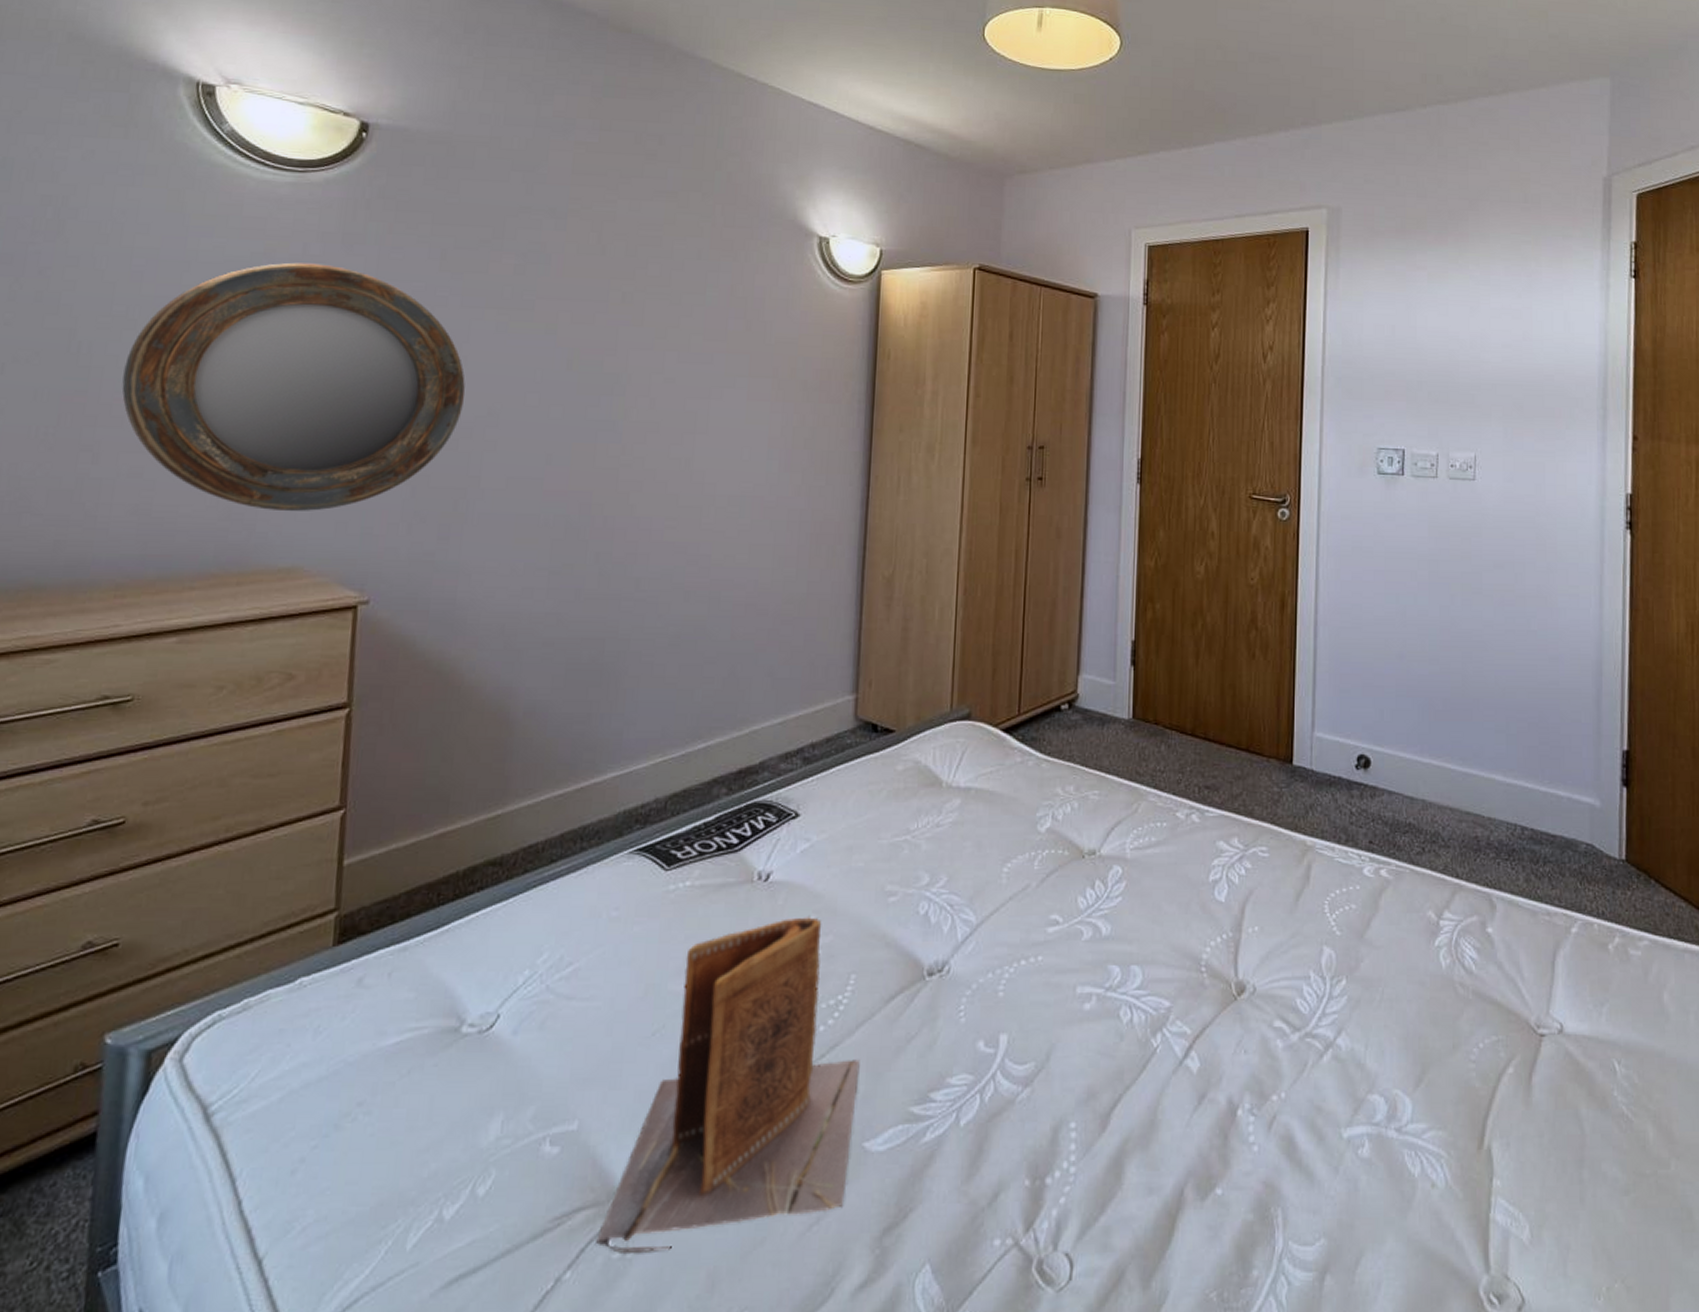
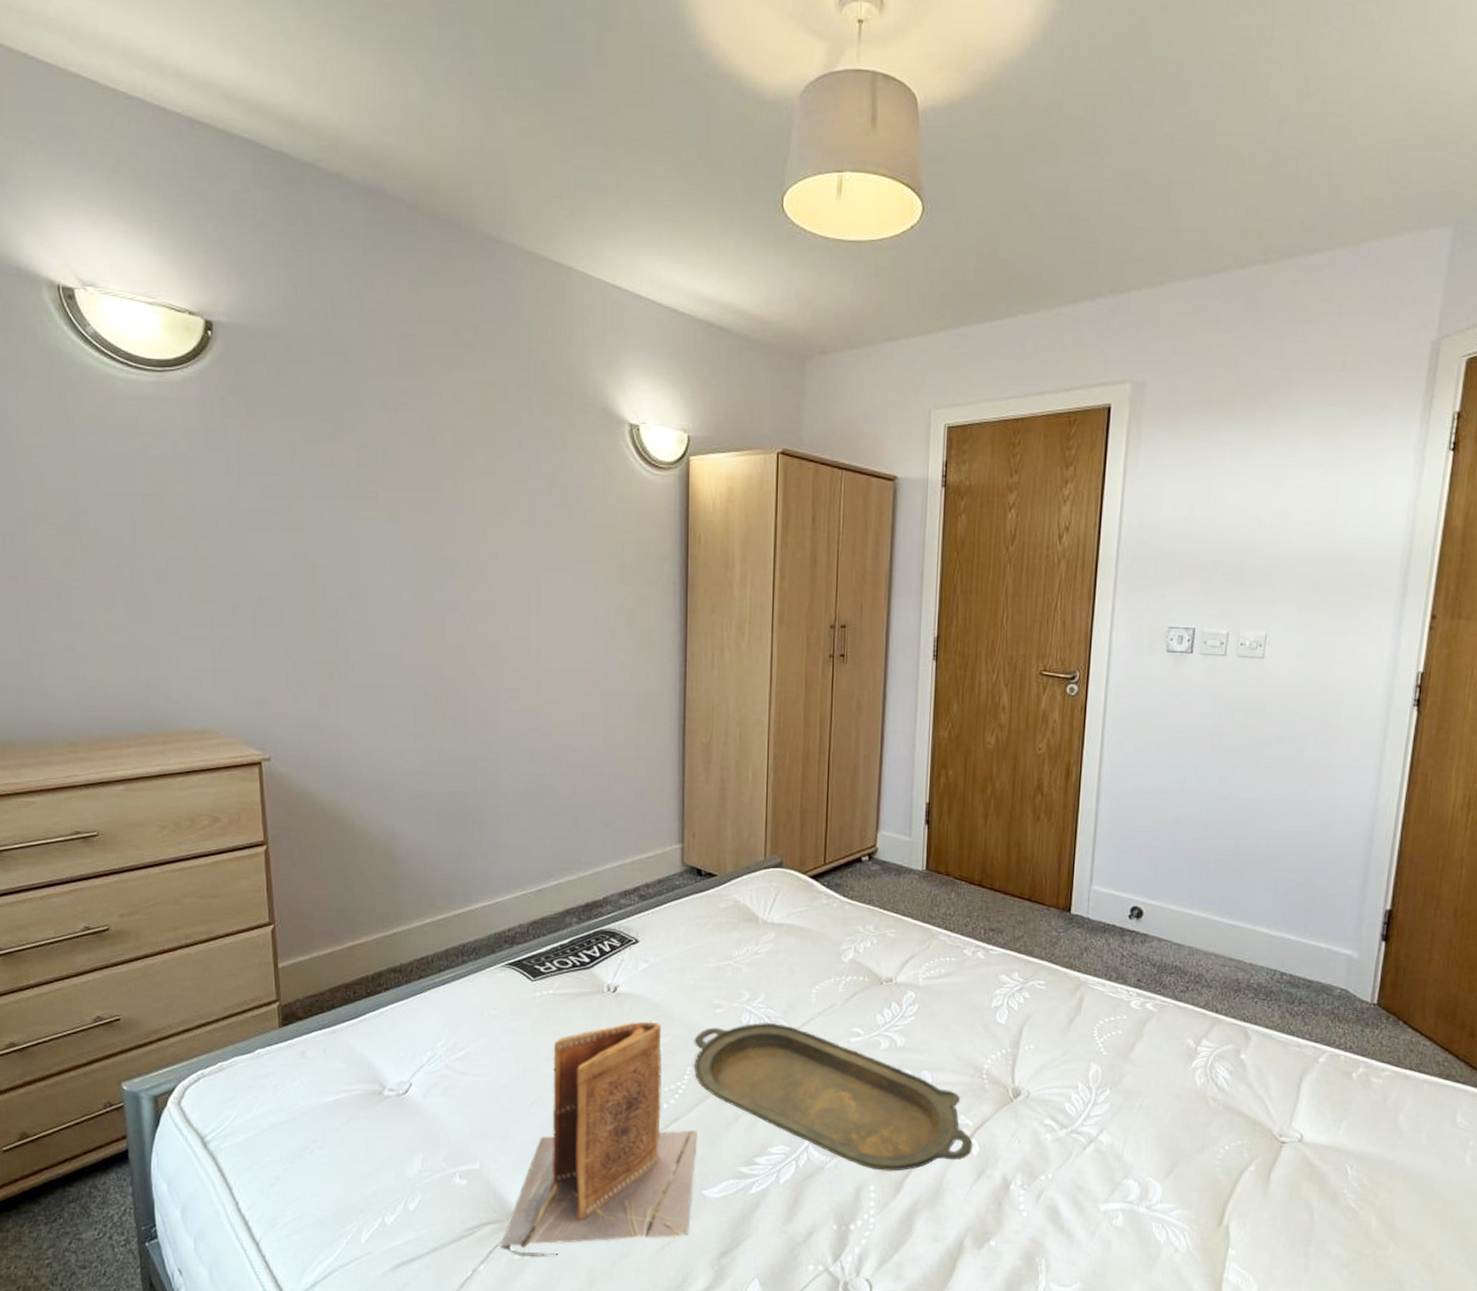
home mirror: present [121,262,465,511] -> none [43,458,327,682]
serving tray: none [859,911,1192,1101] -> present [694,1022,973,1172]

